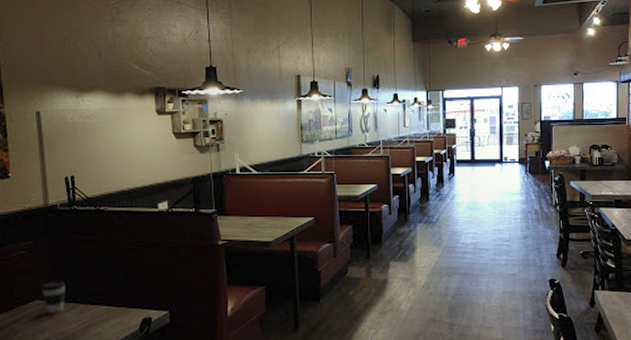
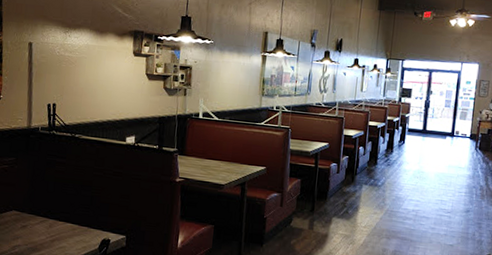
coffee cup: present [41,280,65,313] -> none [18,195,39,224]

